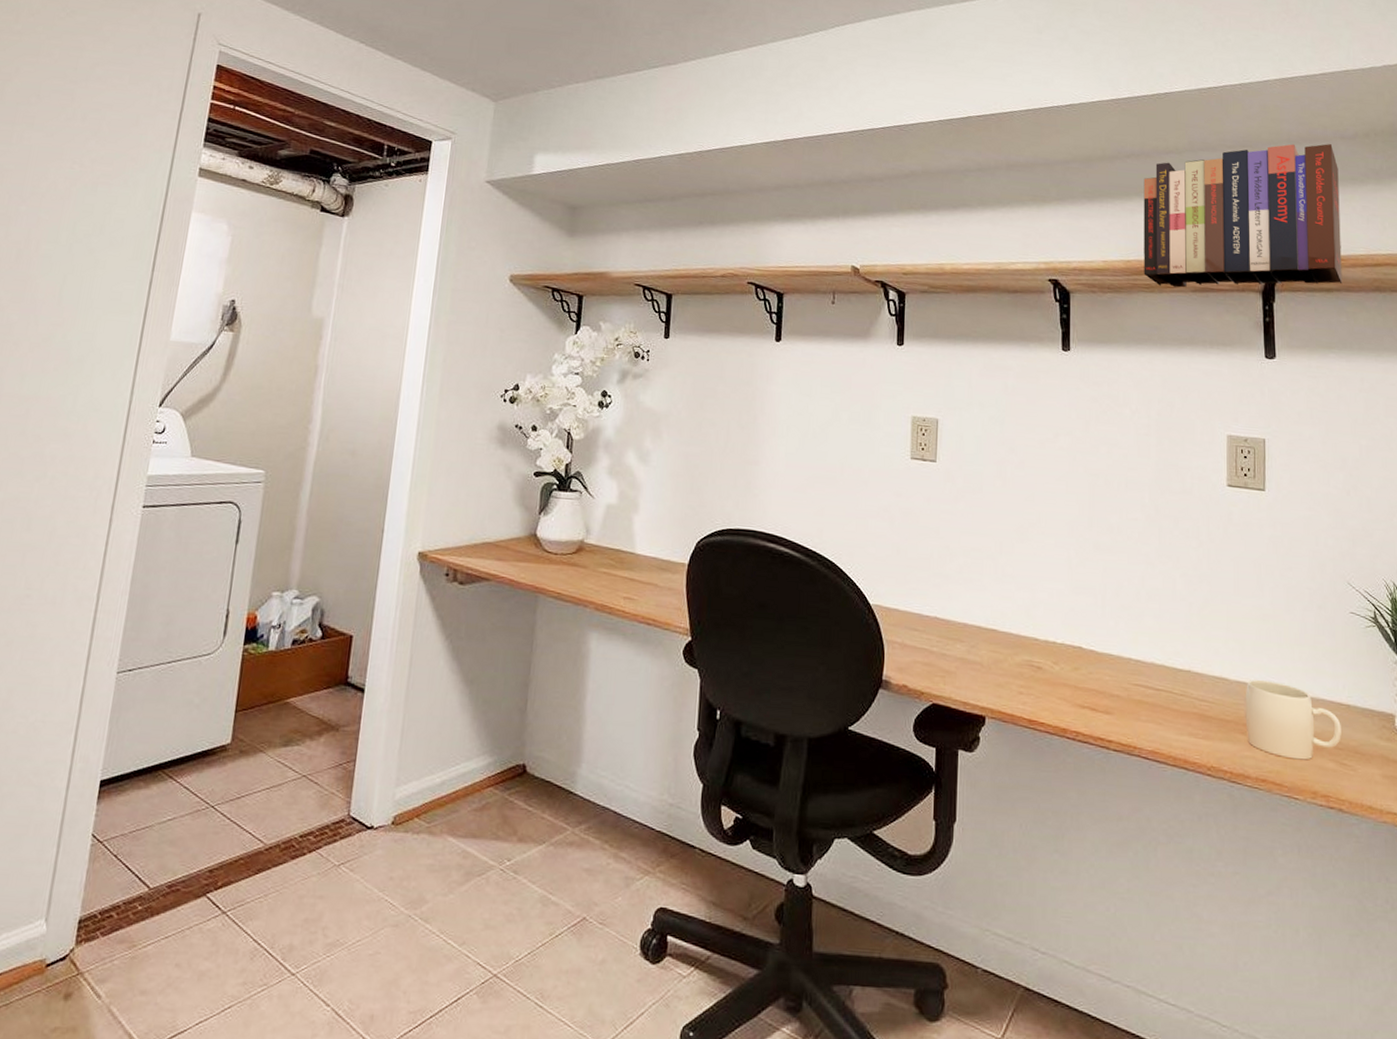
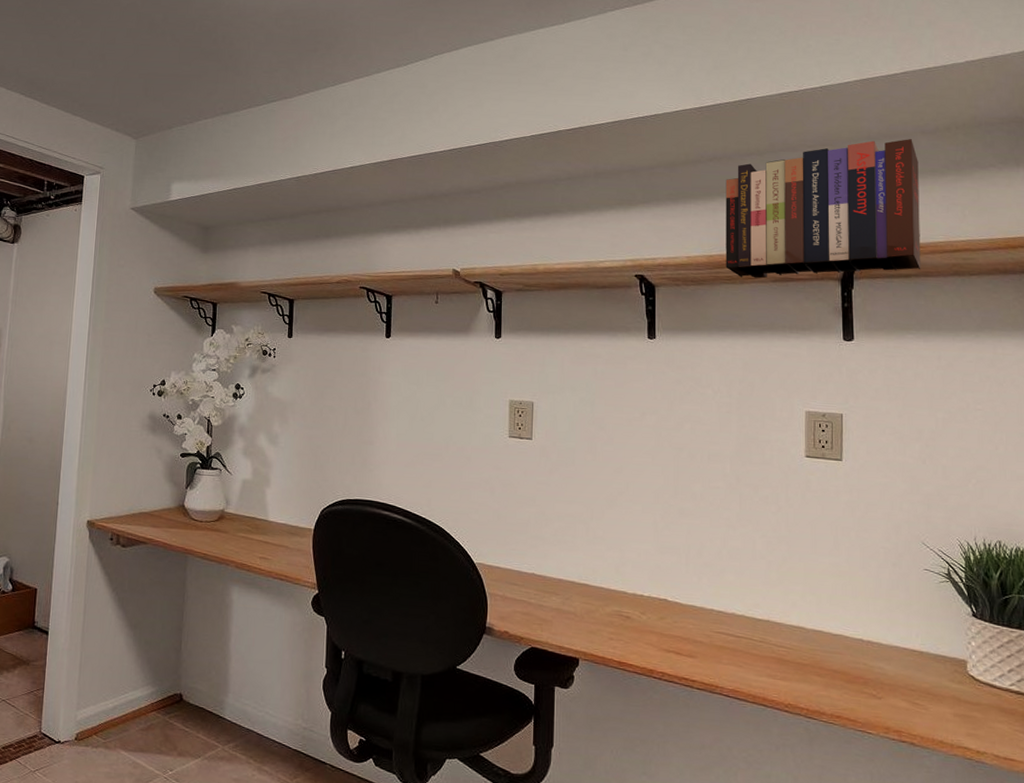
mug: present [1244,680,1341,760] -> none [820,629,914,700]

